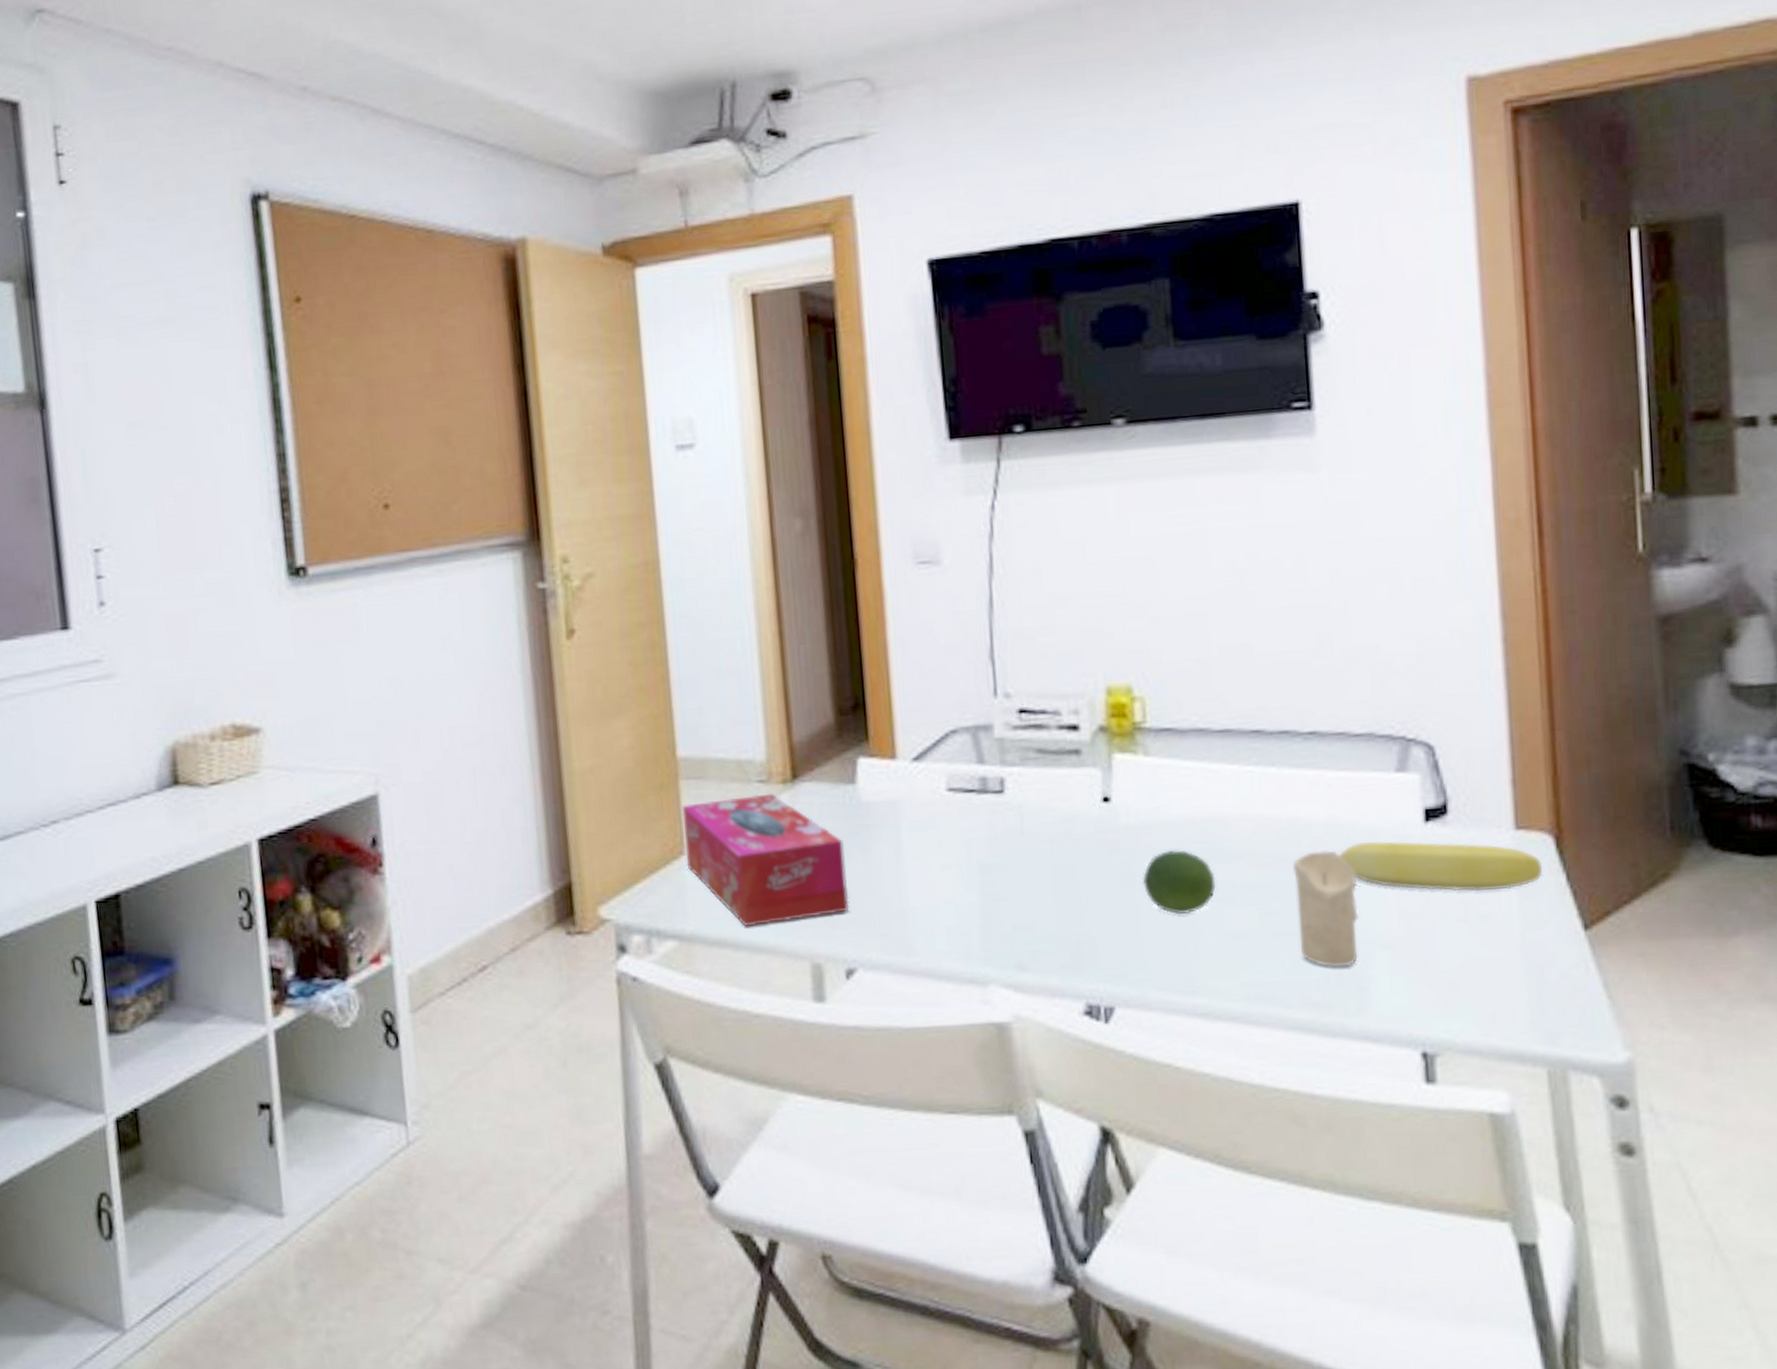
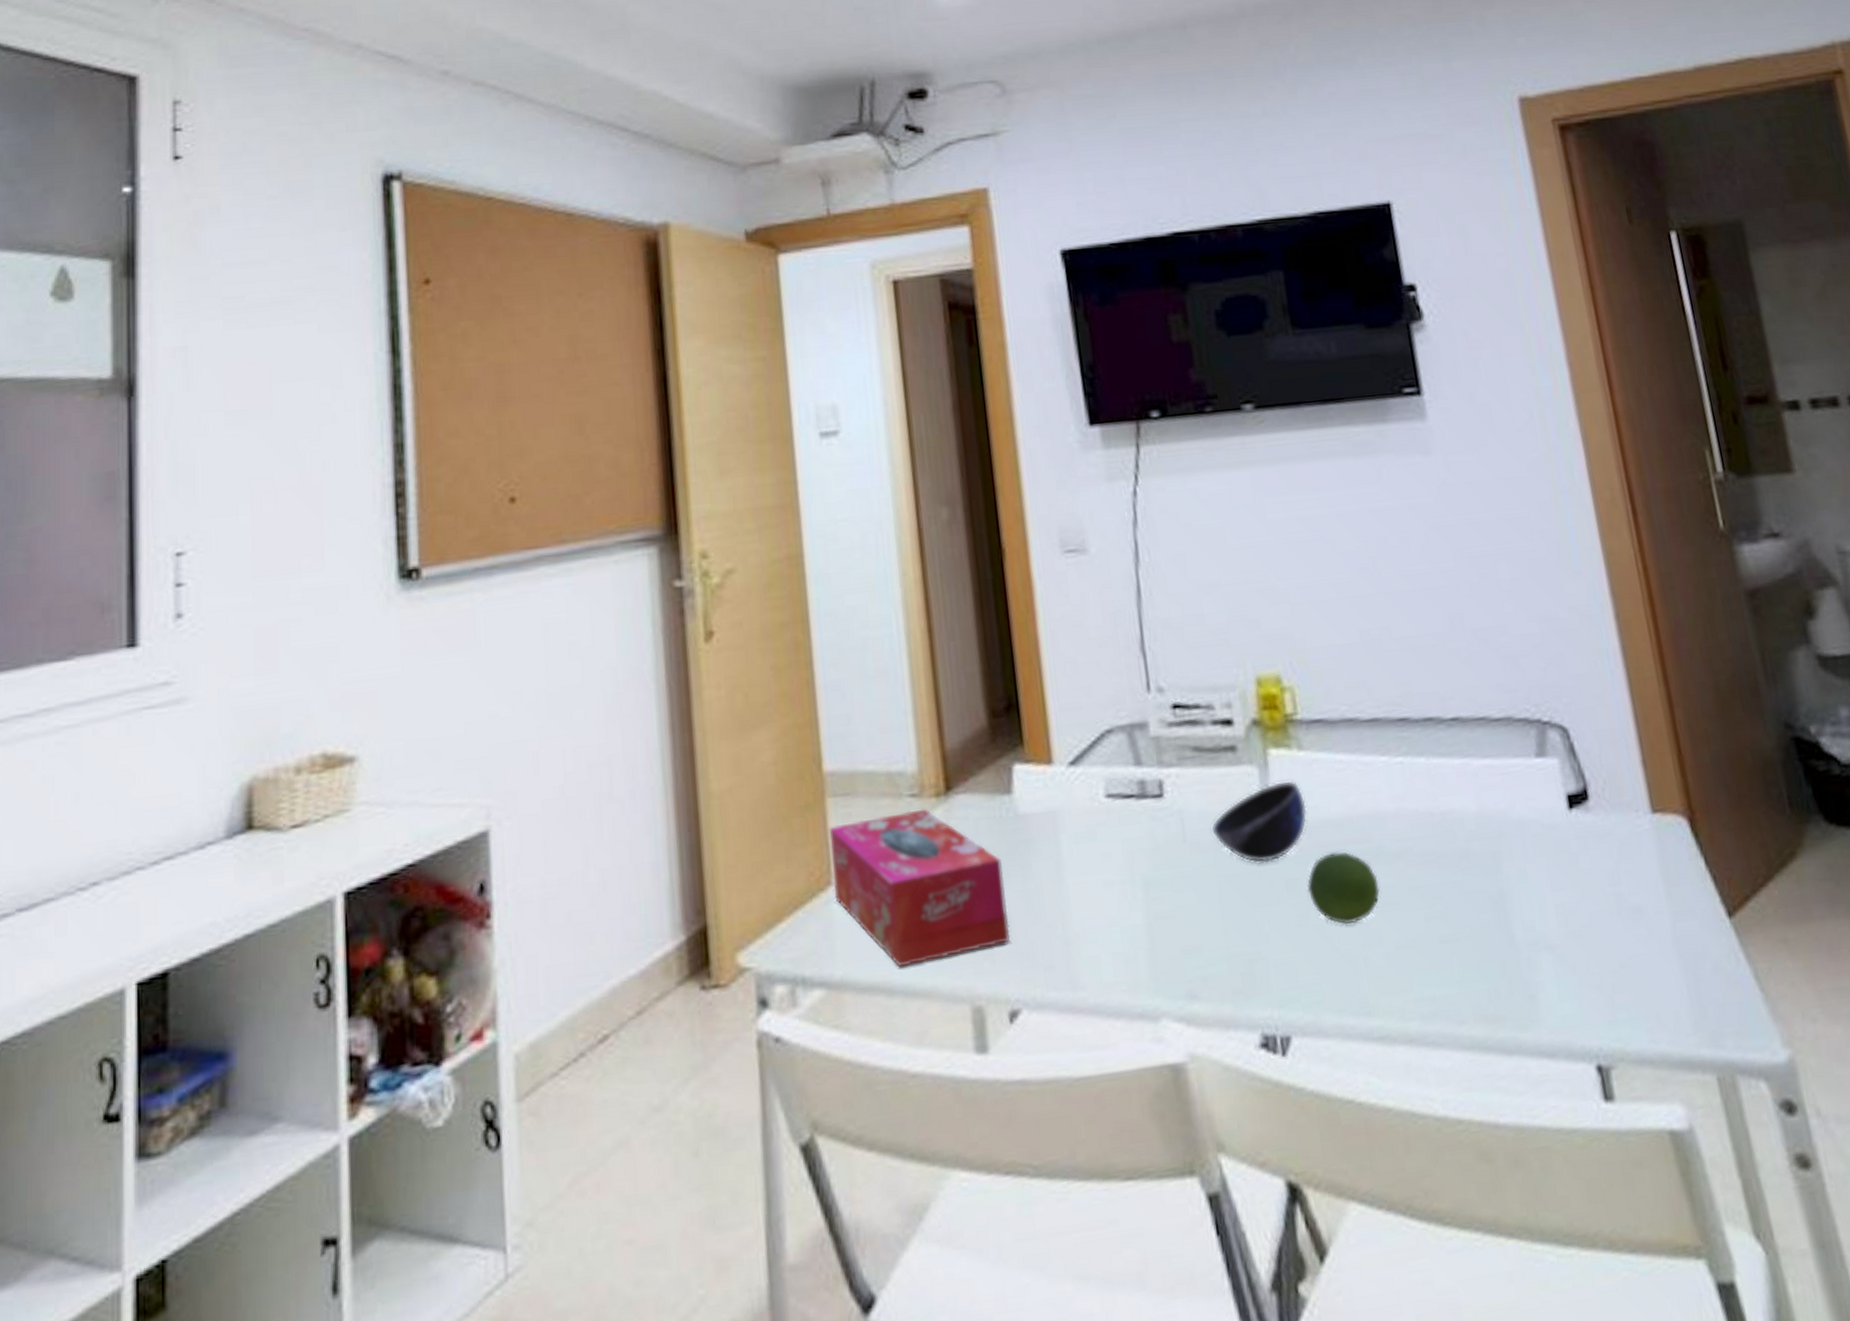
bowl: none [1050,782,1148,857] -> present [1212,779,1307,864]
candle: present [1292,851,1360,968] -> none [1451,846,1524,976]
banana: present [1321,840,1543,892] -> none [1476,830,1684,883]

